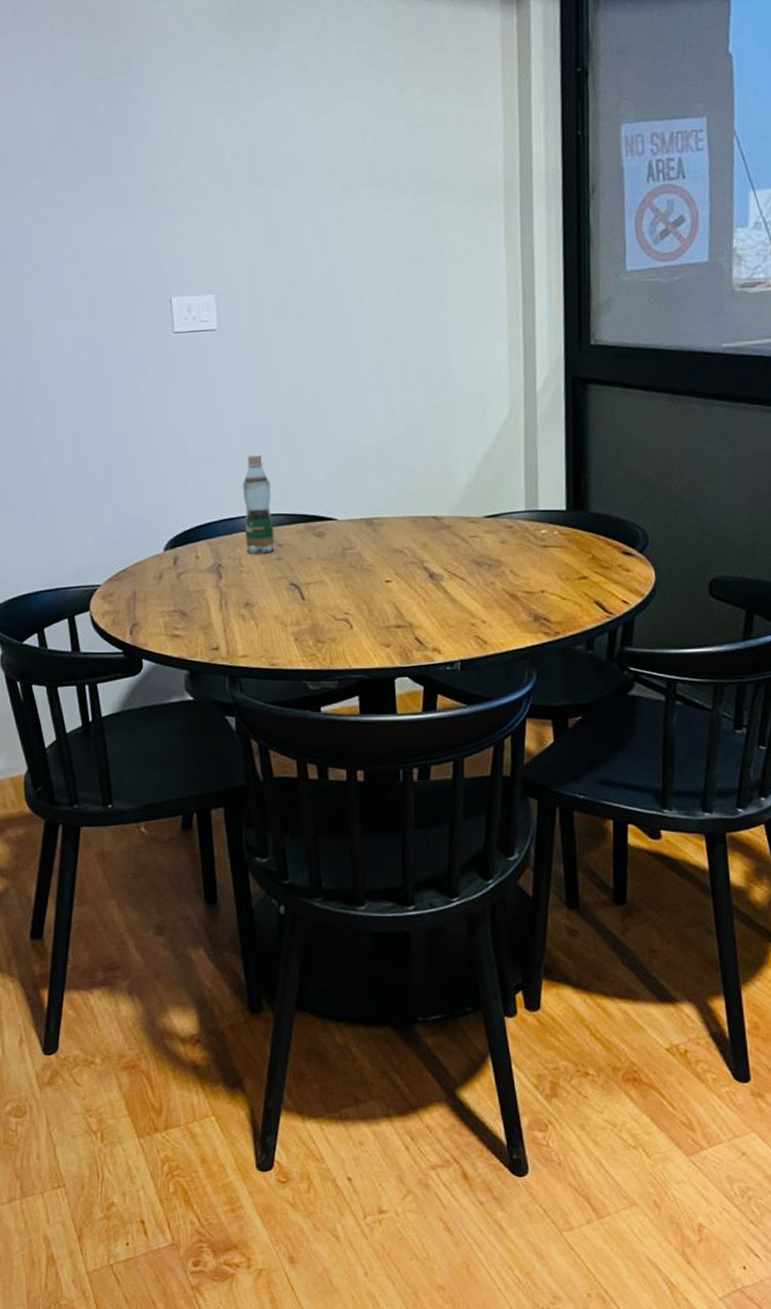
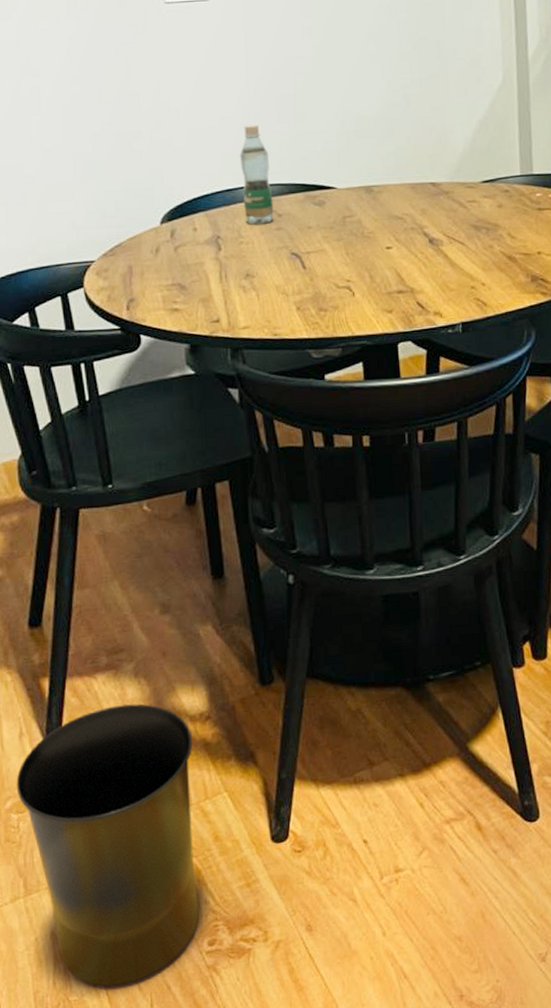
waste bin: none [15,1021,185,1295] -> present [16,703,200,986]

